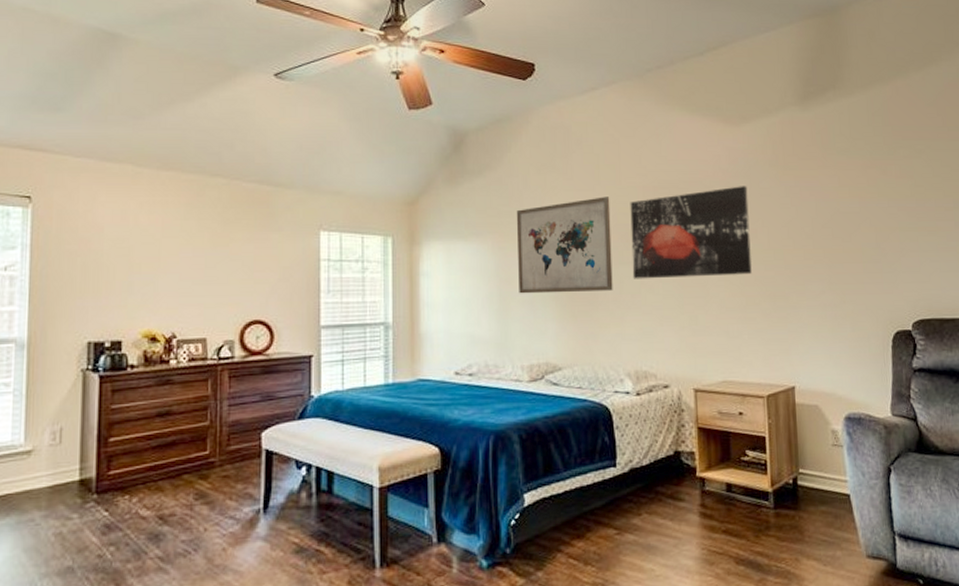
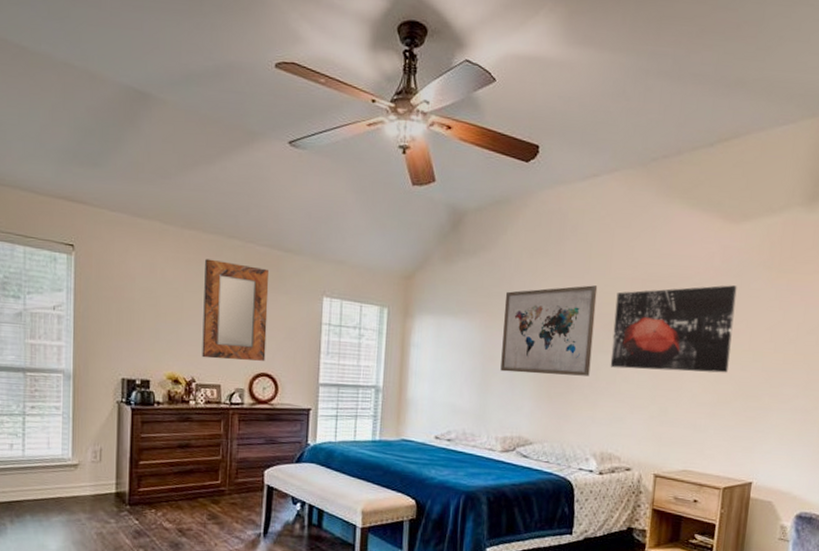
home mirror: none [183,200,259,310] -> present [202,259,269,361]

